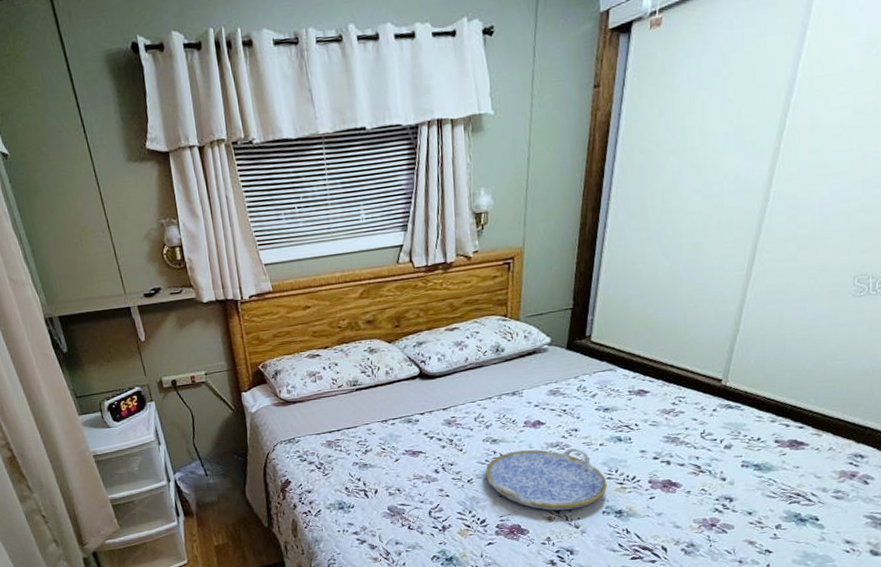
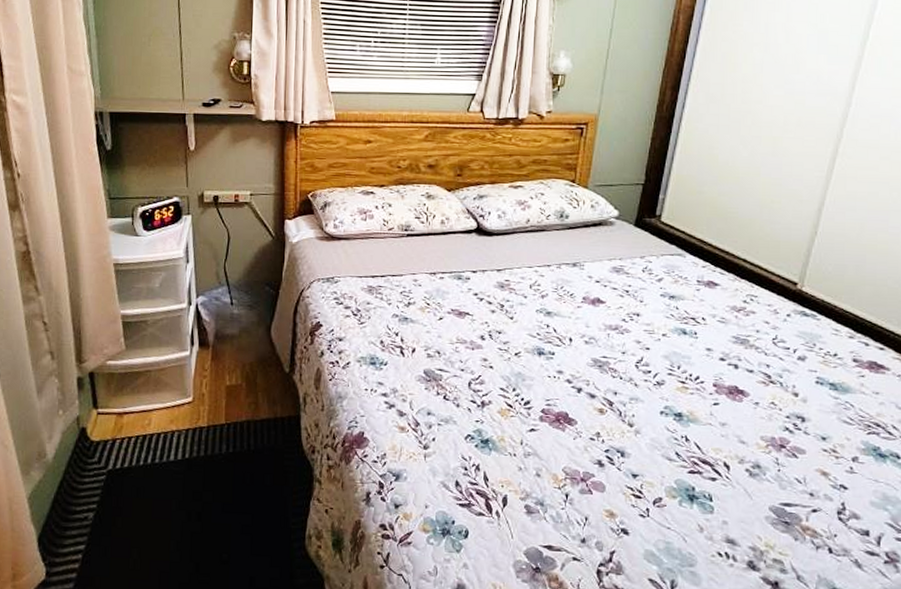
serving tray: present [485,447,607,511] -> none [535,328,668,404]

